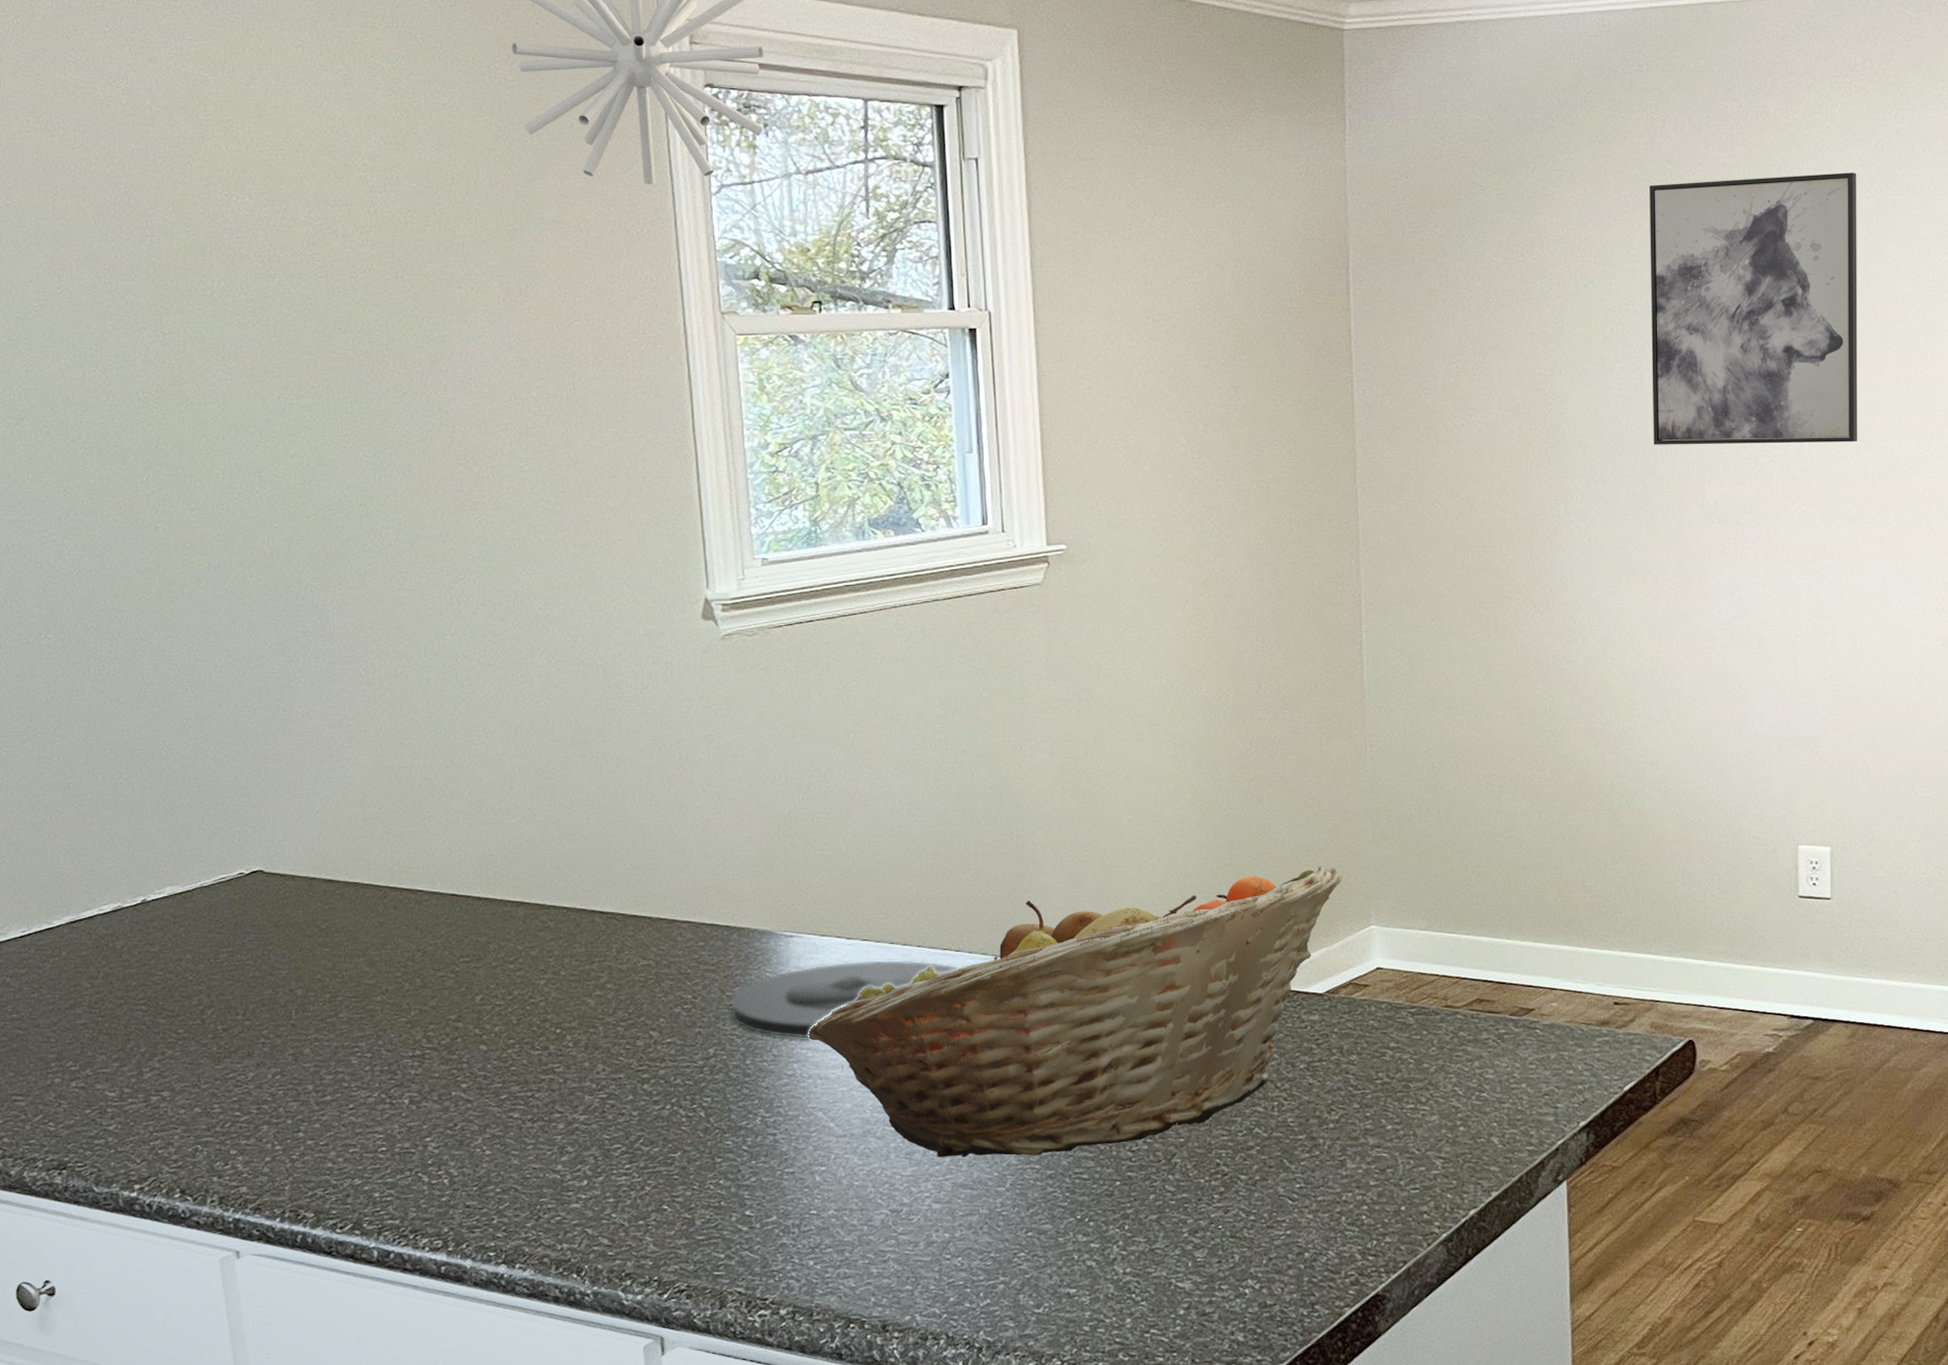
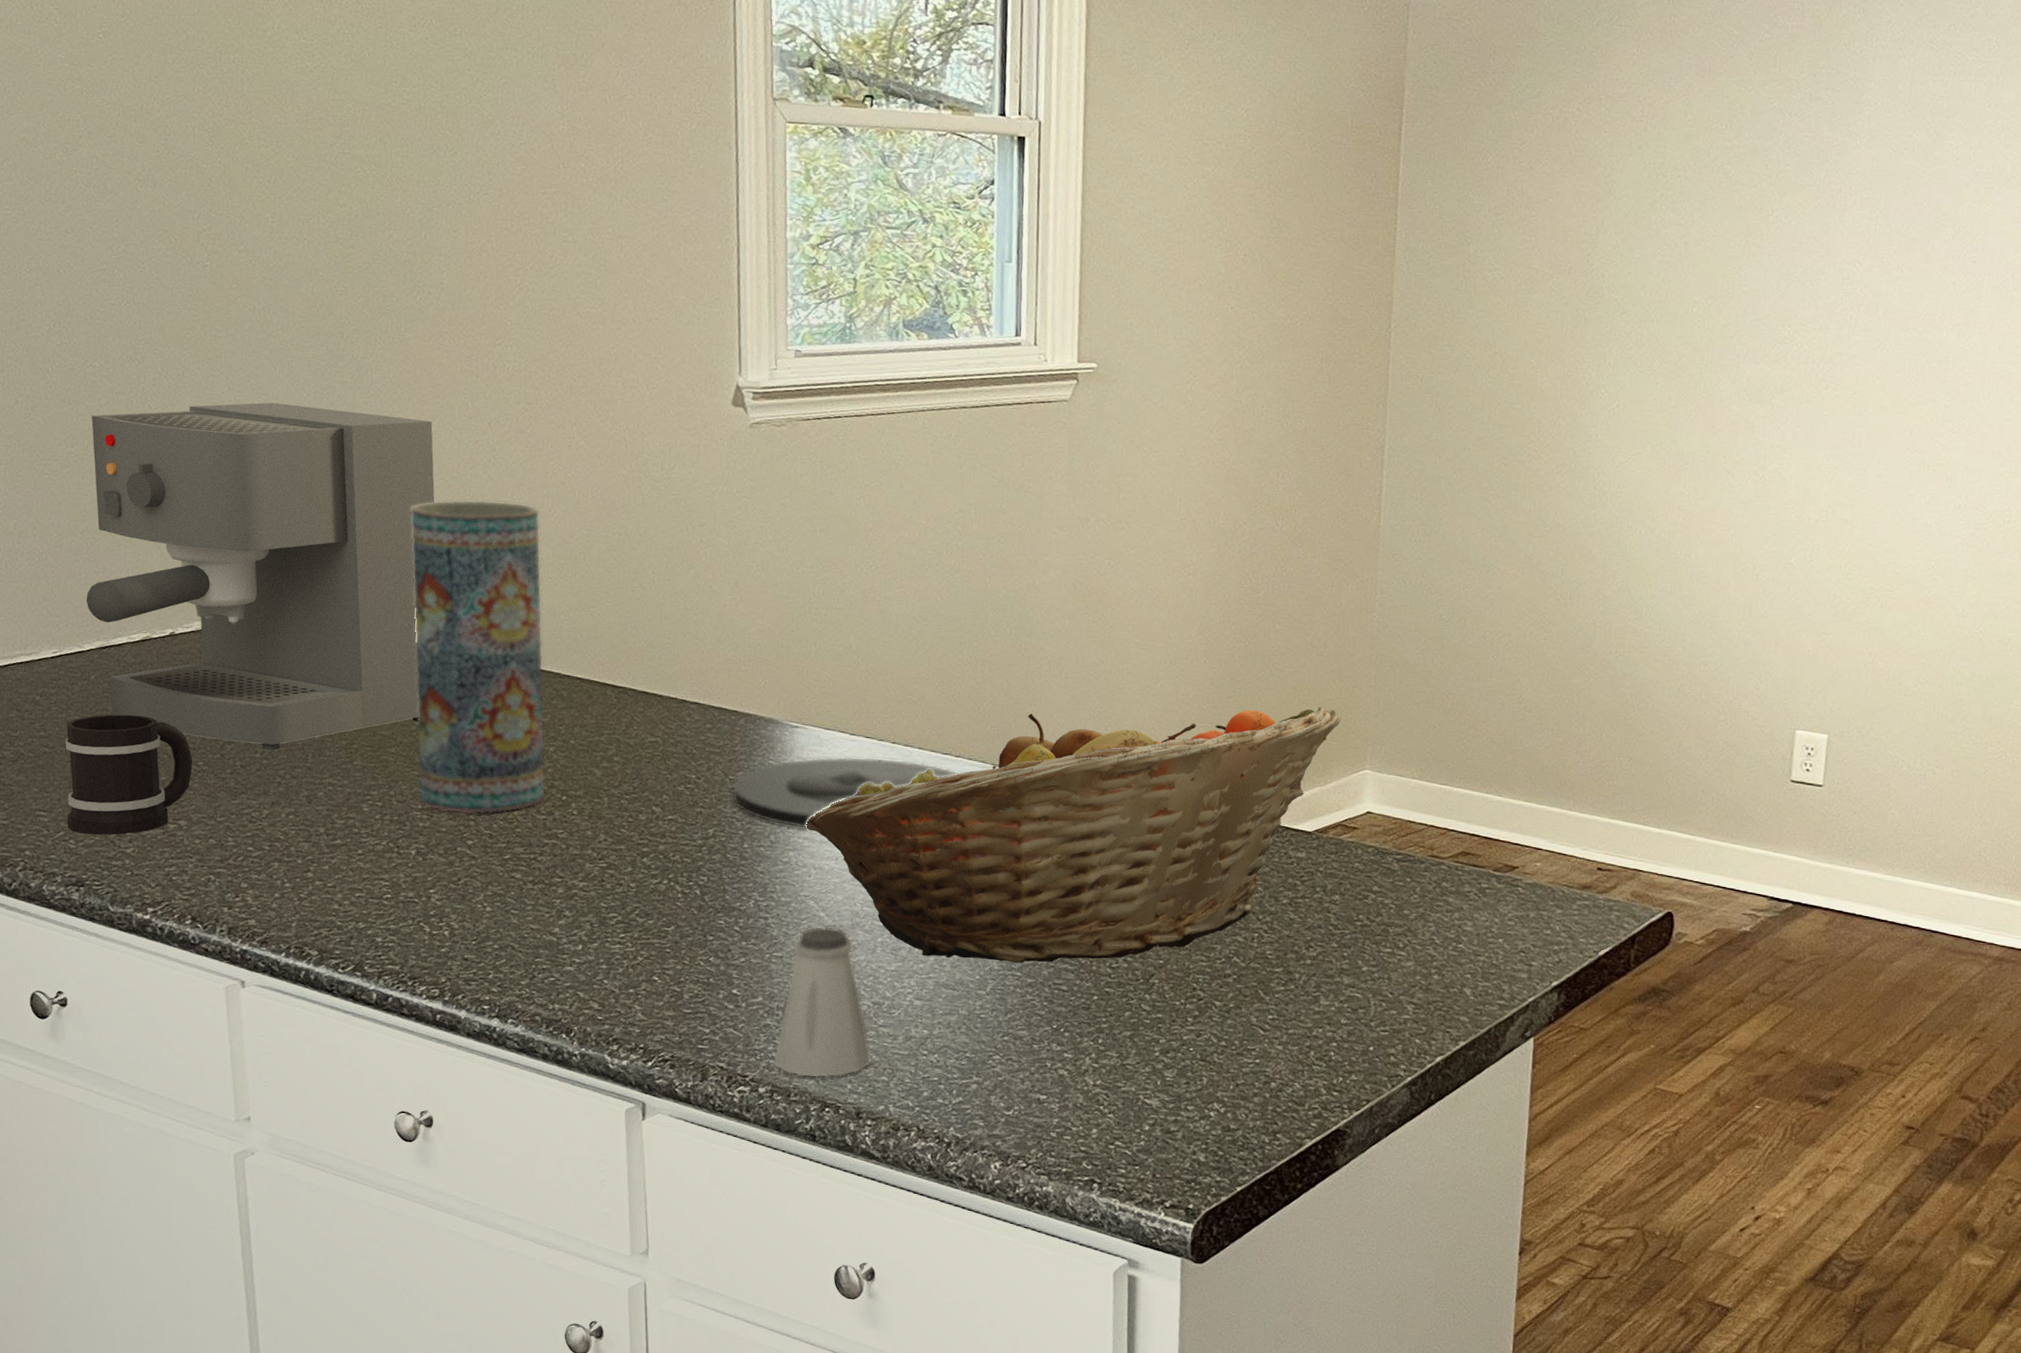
mug: none [39,987,173,1116] -> present [65,714,193,836]
coffee maker: none [49,658,406,1012] -> present [86,402,435,751]
vase: none [382,736,540,1057] -> present [411,499,546,814]
saltshaker: none [793,1137,895,1295] -> present [774,926,873,1078]
wall art: present [1649,172,1858,445] -> none [1692,49,1926,331]

